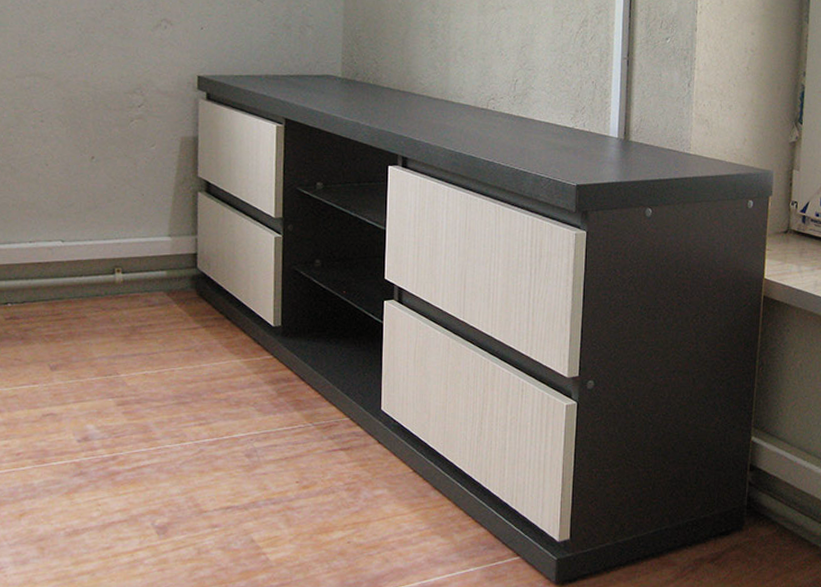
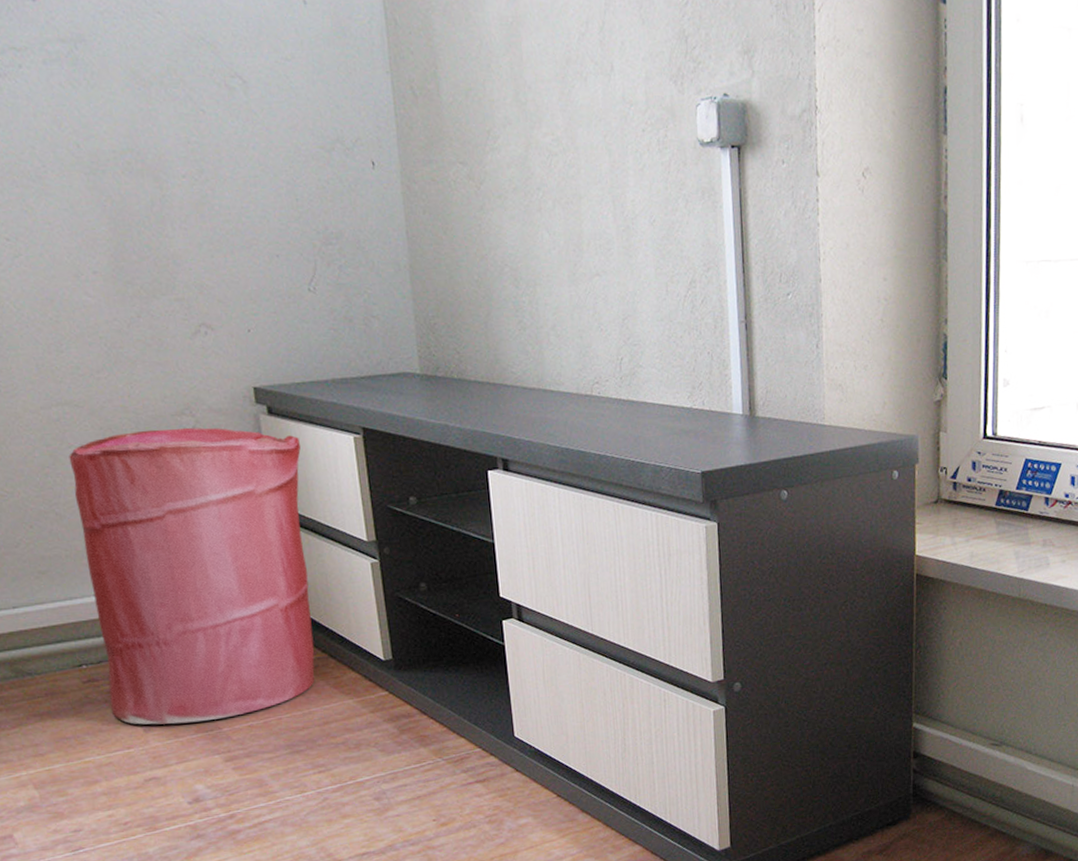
laundry hamper: none [26,103,230,366] -> present [69,427,315,725]

